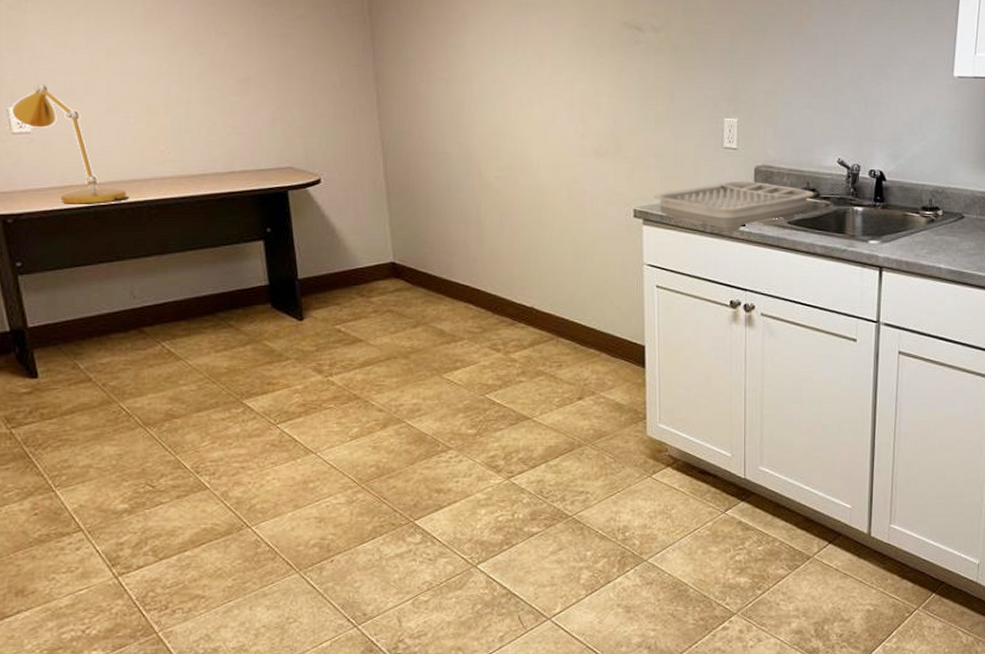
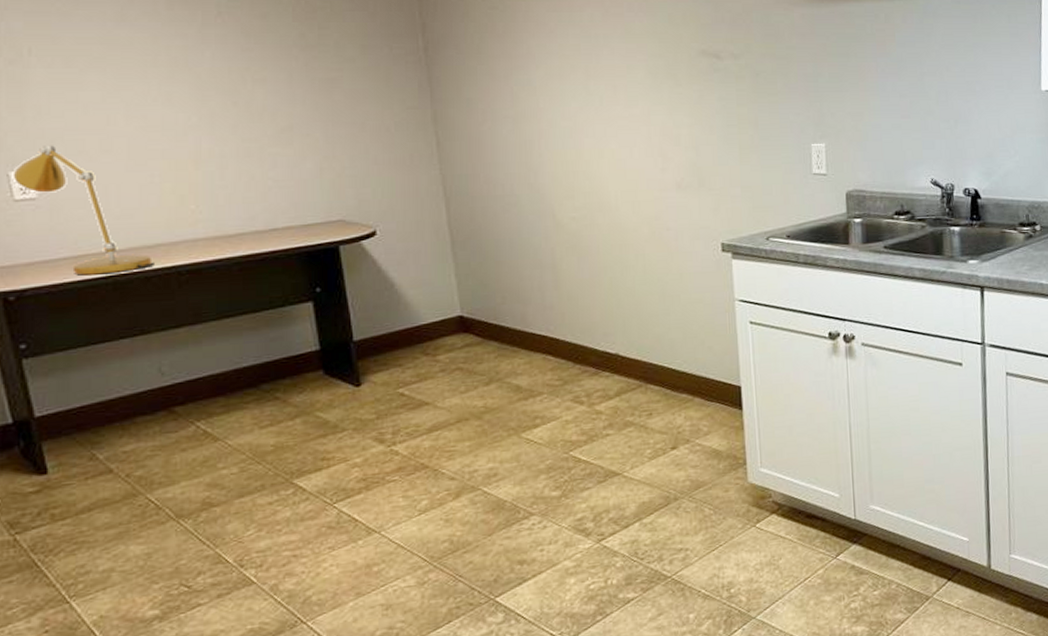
dish rack: present [653,181,815,232] -> none [741,206,910,262]

